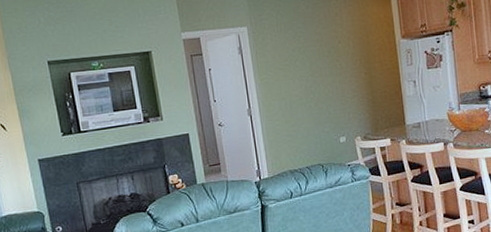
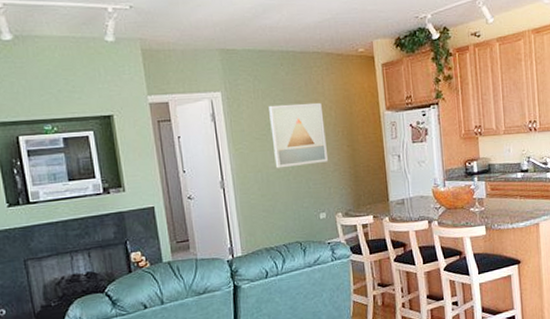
wall art: none [291,34,348,96] -> present [269,103,329,169]

